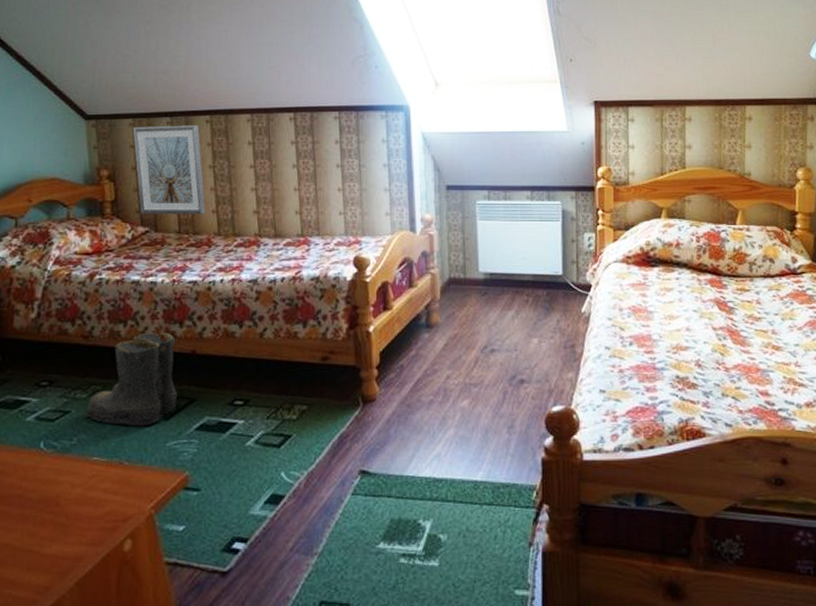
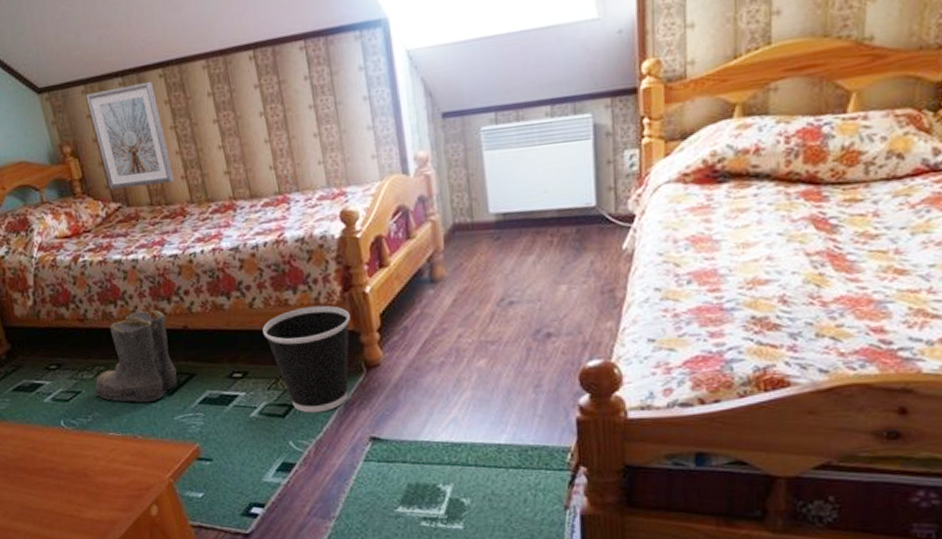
wastebasket: none [270,340,353,444] -> present [263,305,350,413]

